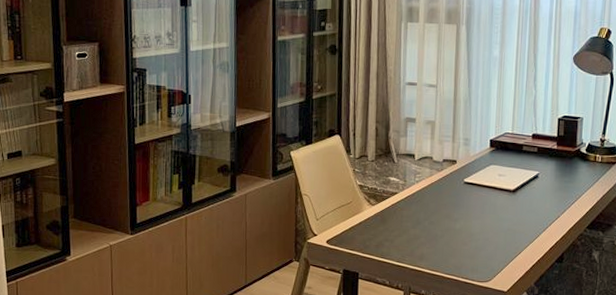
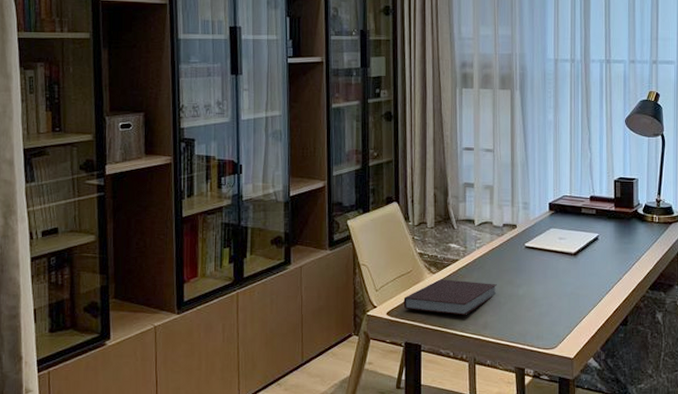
notebook: none [342,211,434,247] -> present [403,279,497,316]

